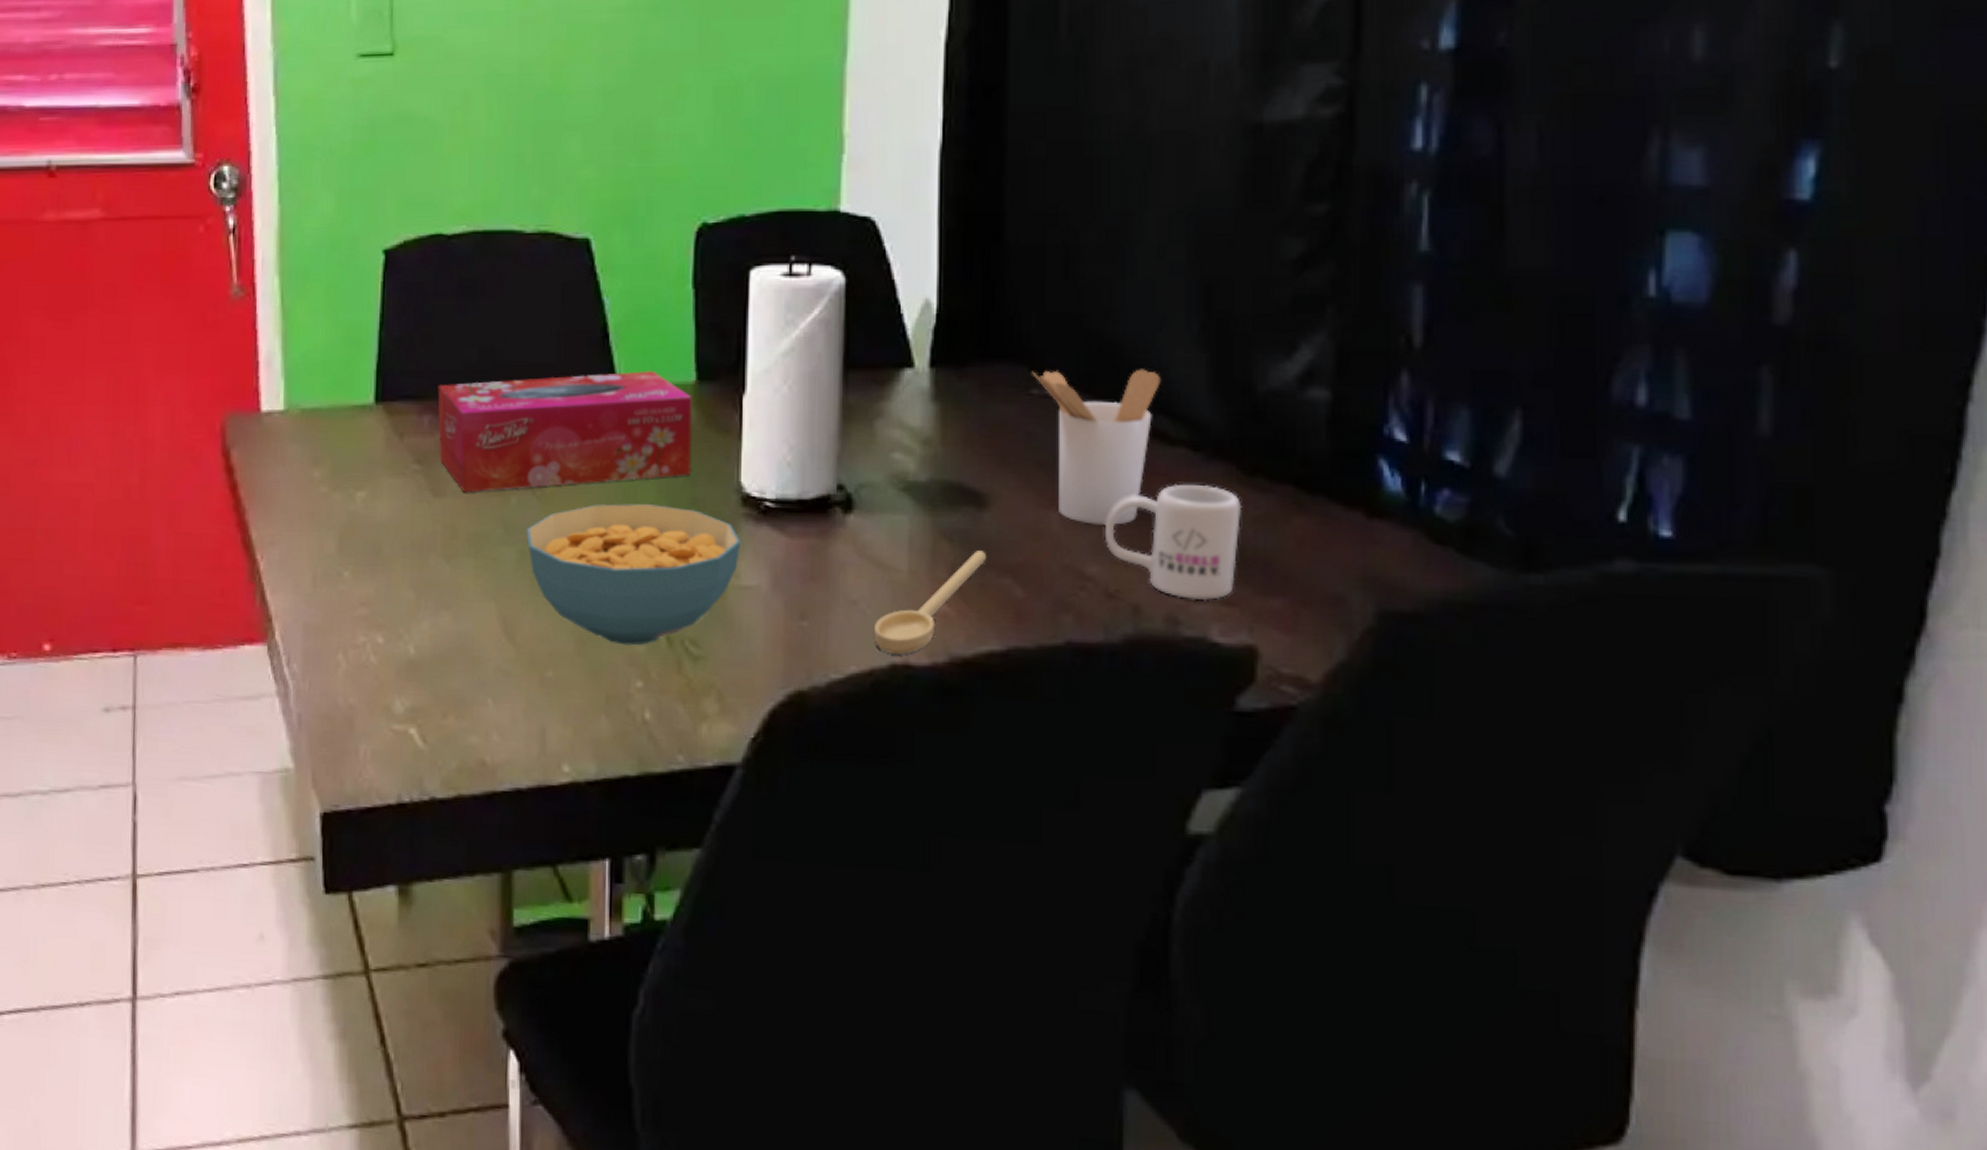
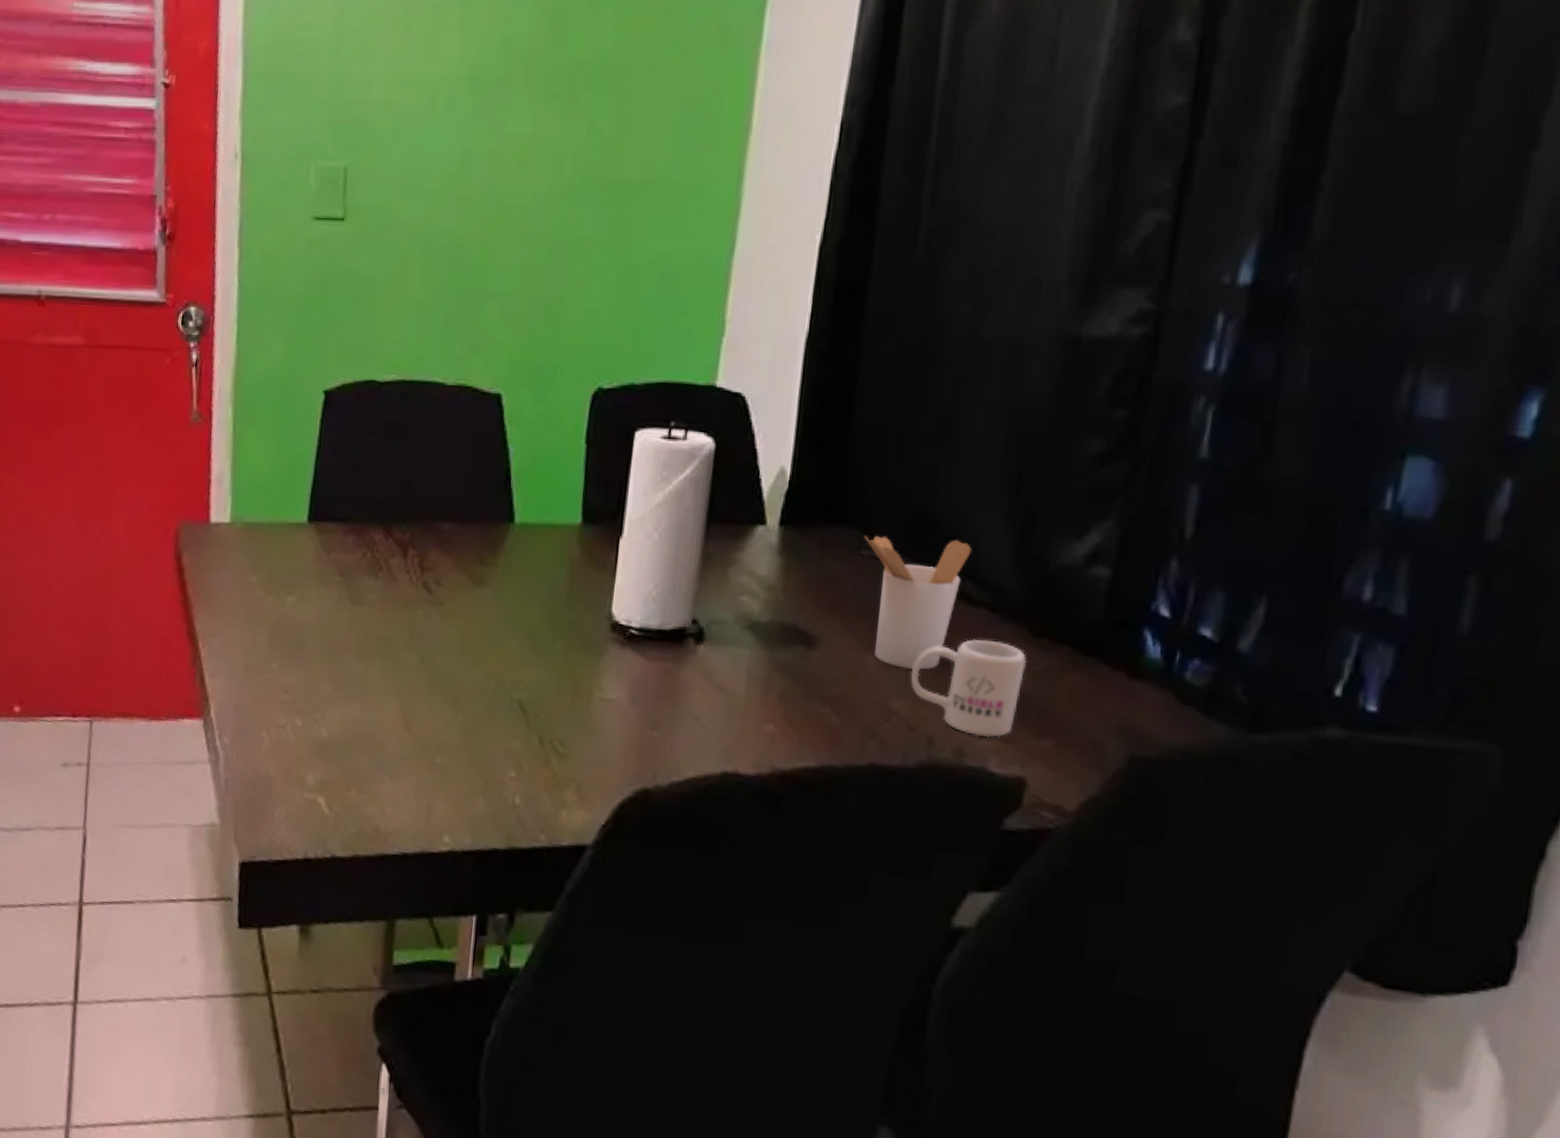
tissue box: present [437,371,692,493] -> none [359,509,577,604]
cereal bowl: present [526,503,740,646] -> none [428,621,607,742]
spoon: present [873,551,986,654] -> none [710,683,811,765]

